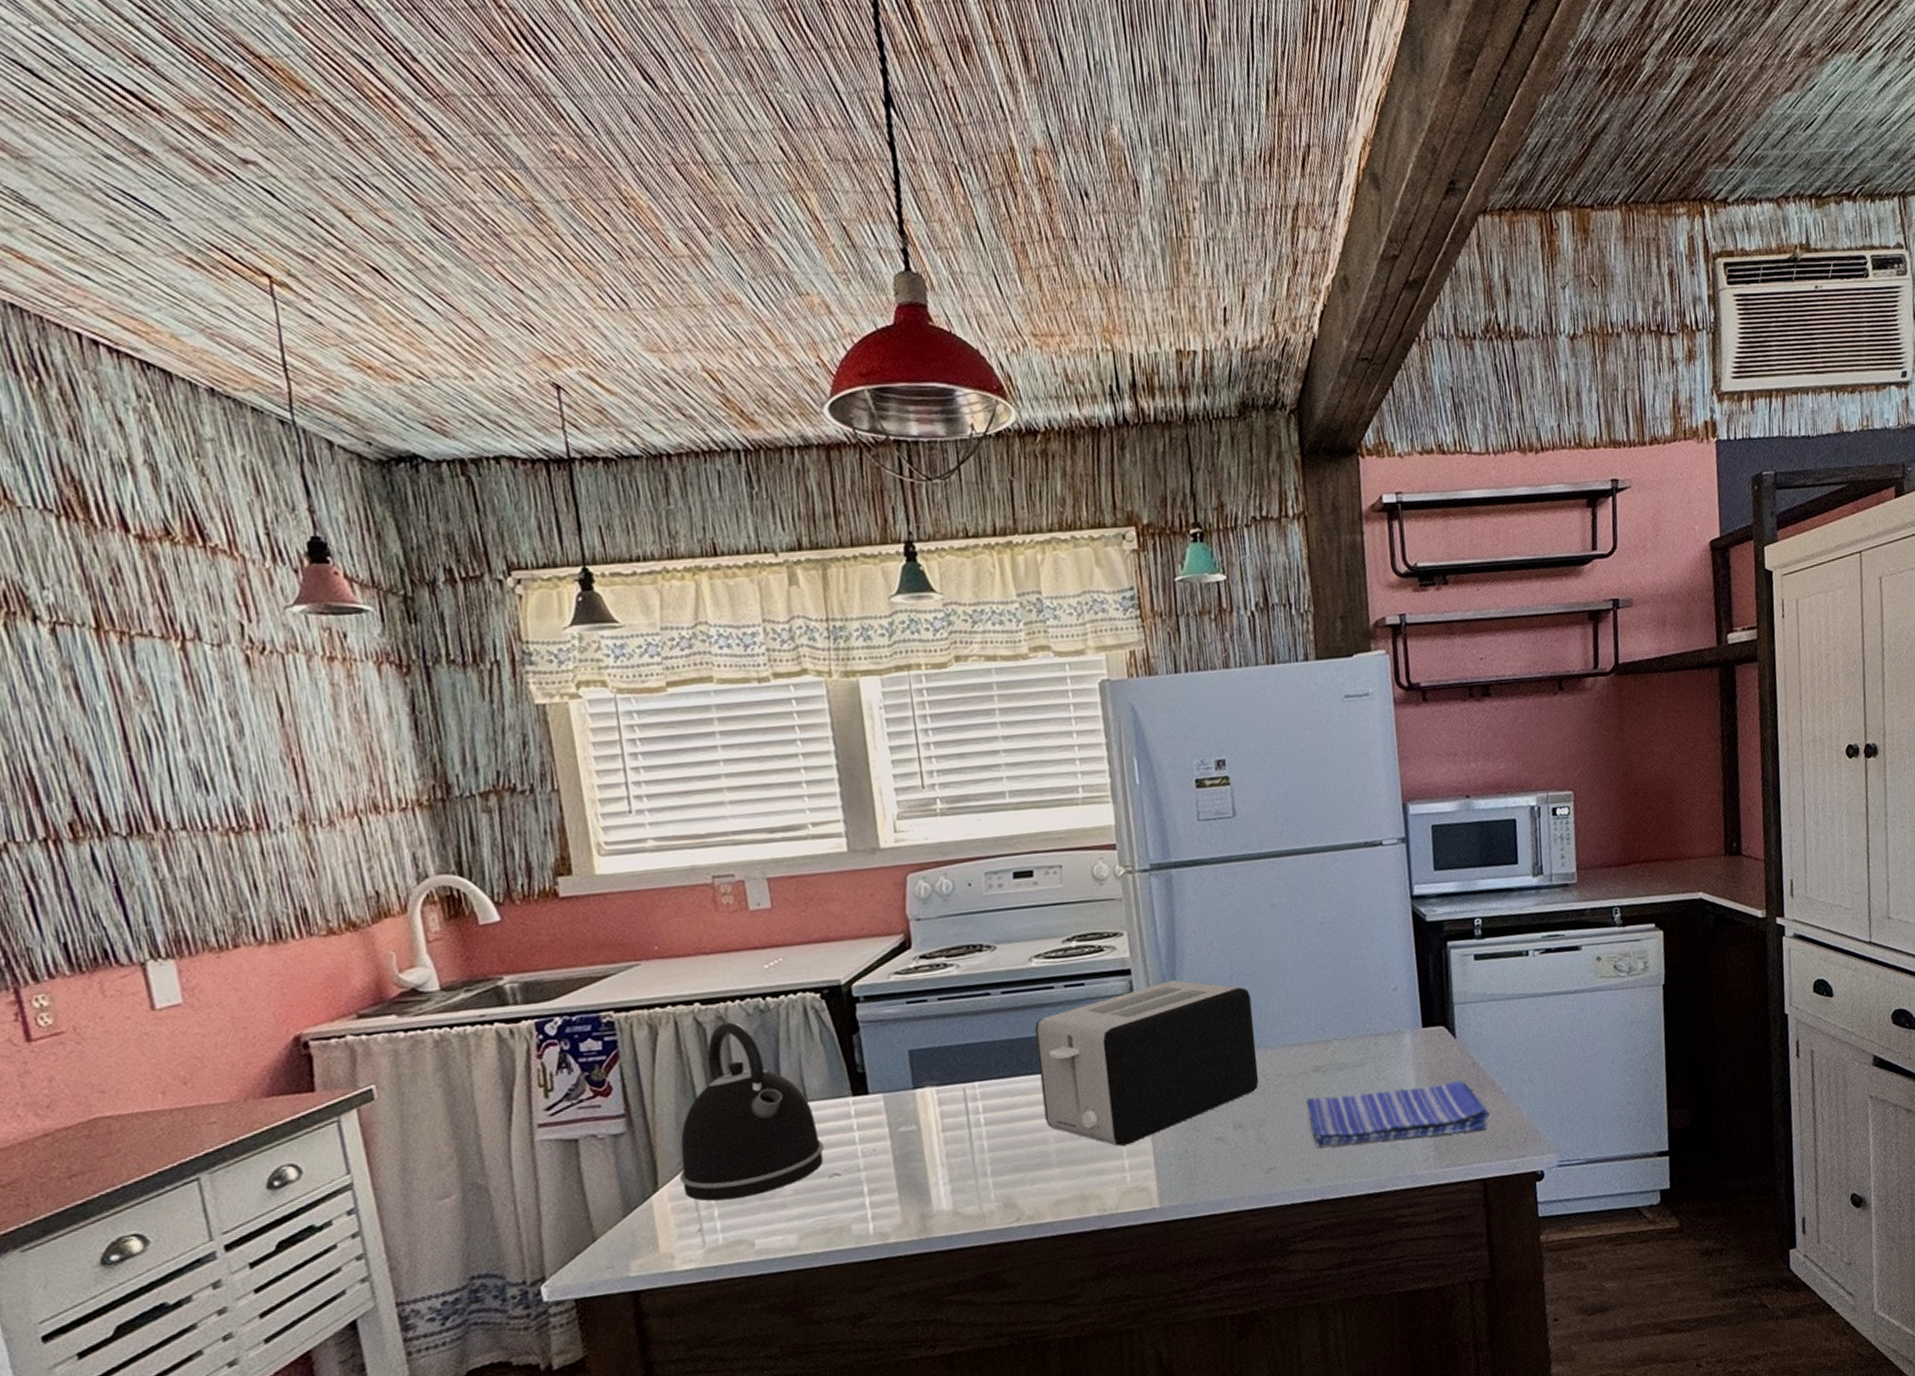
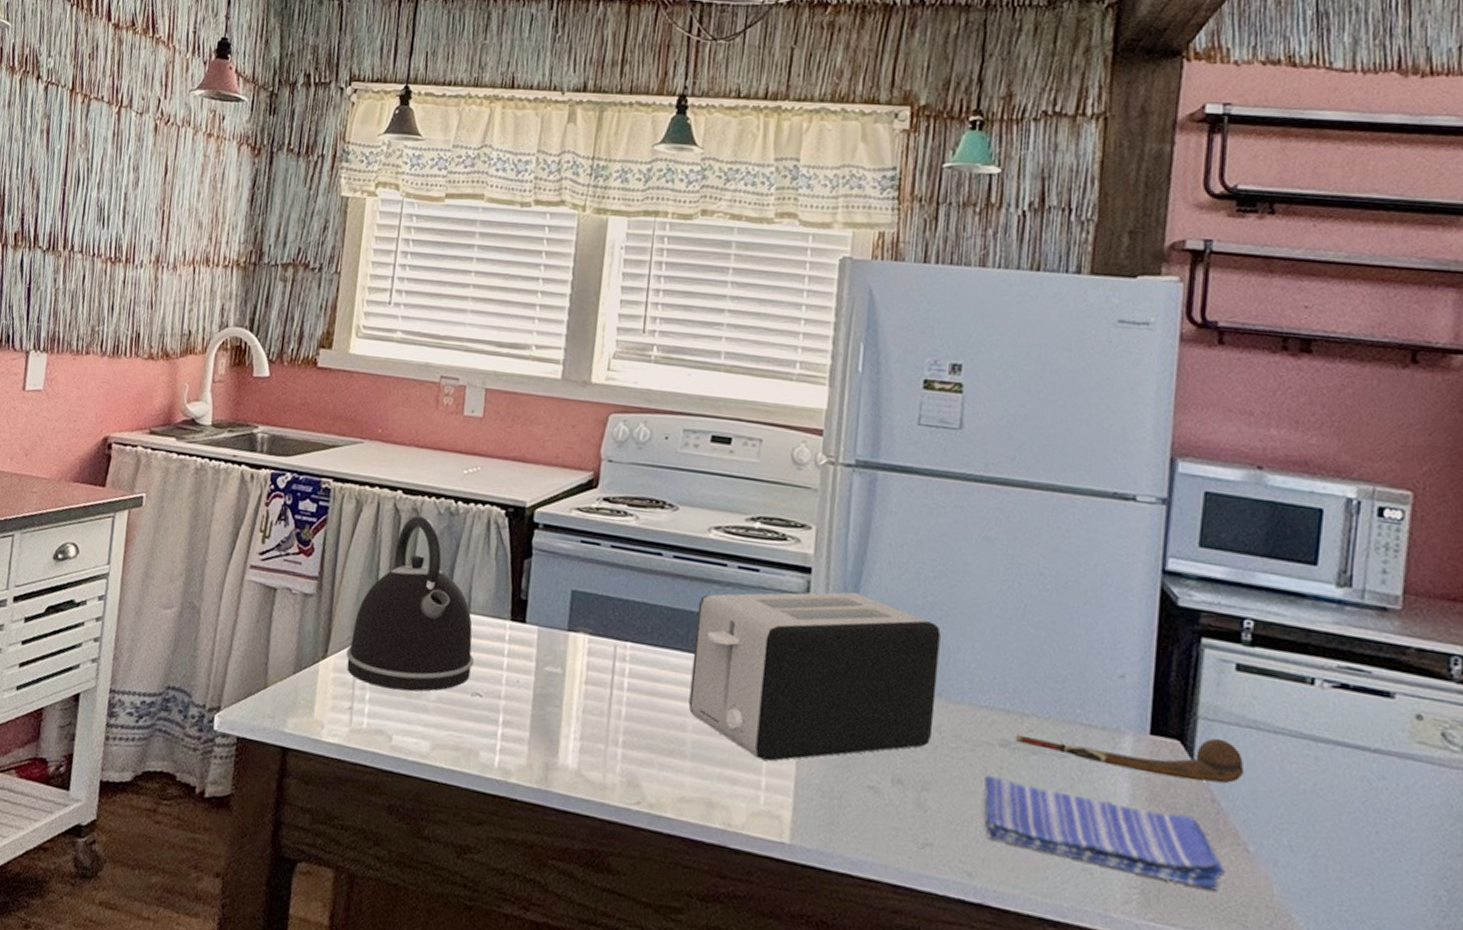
spoon: none [1324,1015,1492,1065] -> present [1015,734,1245,784]

